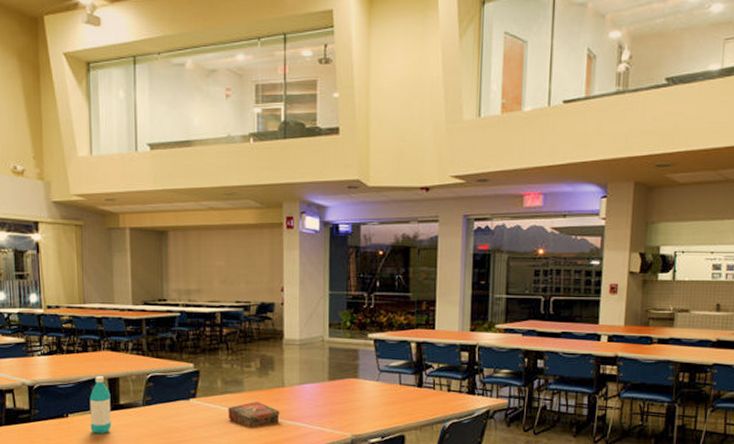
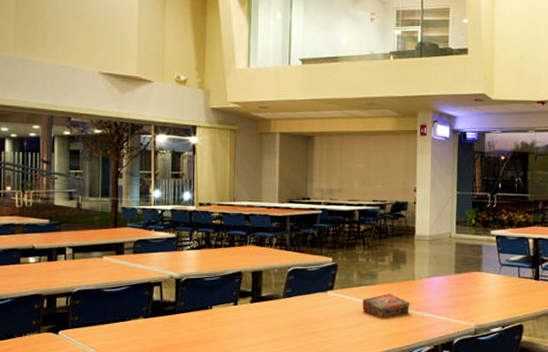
water bottle: present [89,376,112,433] -> none [232,269,254,325]

